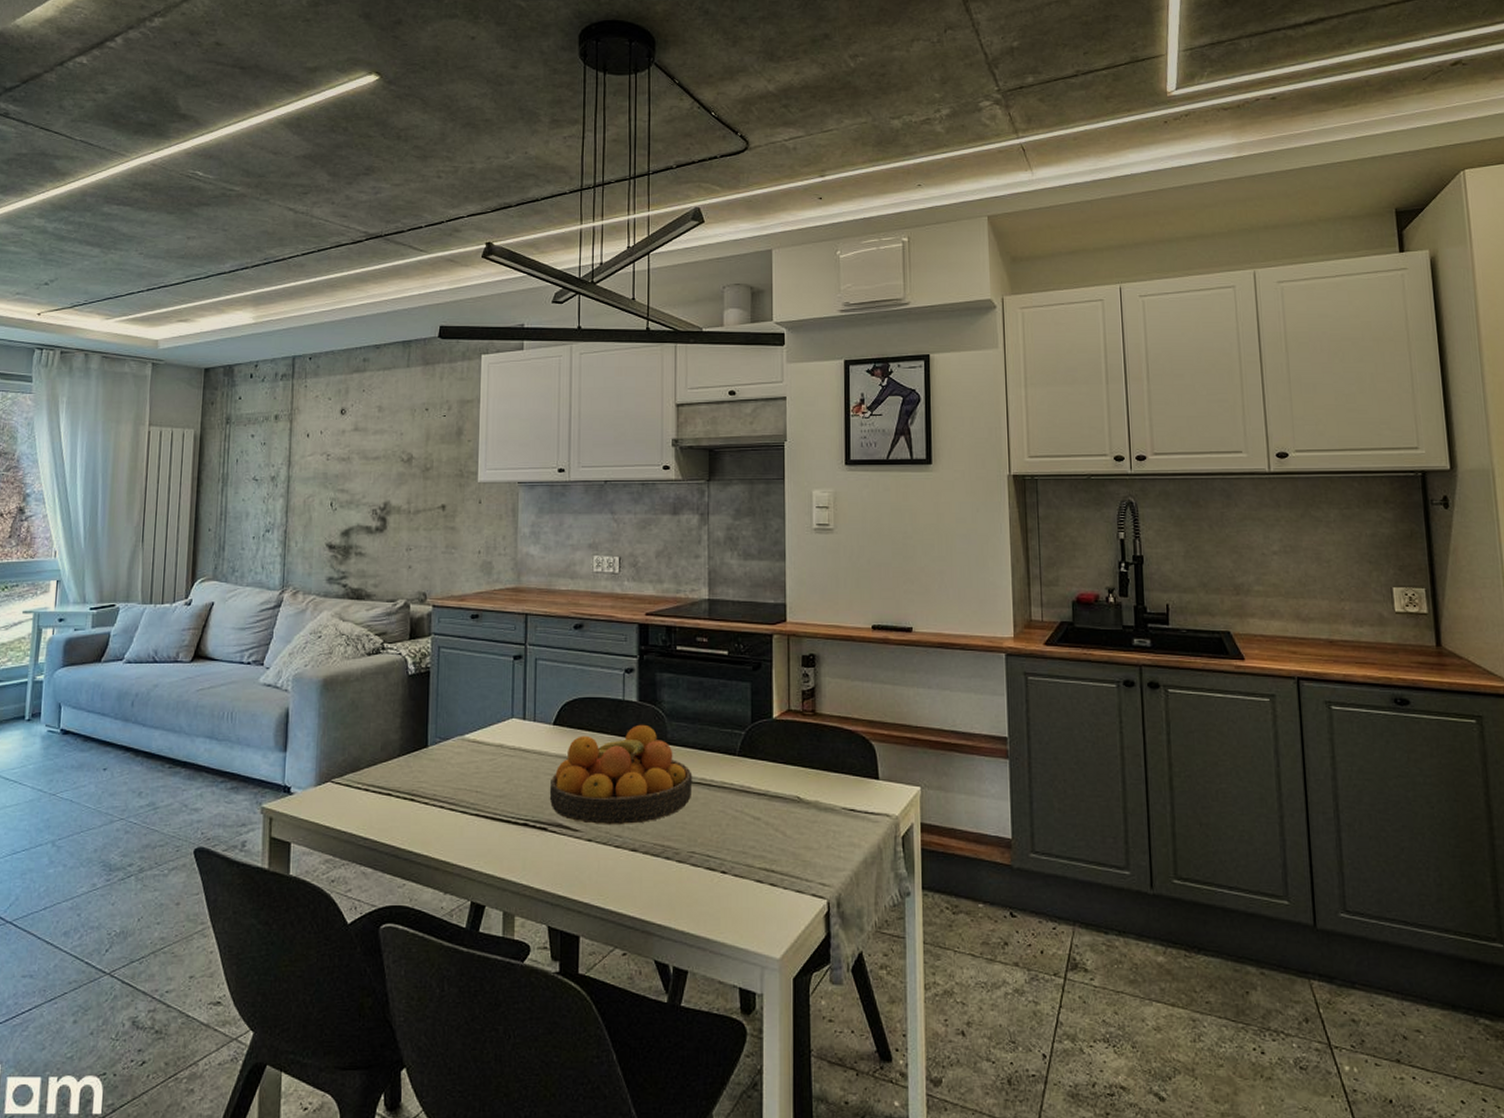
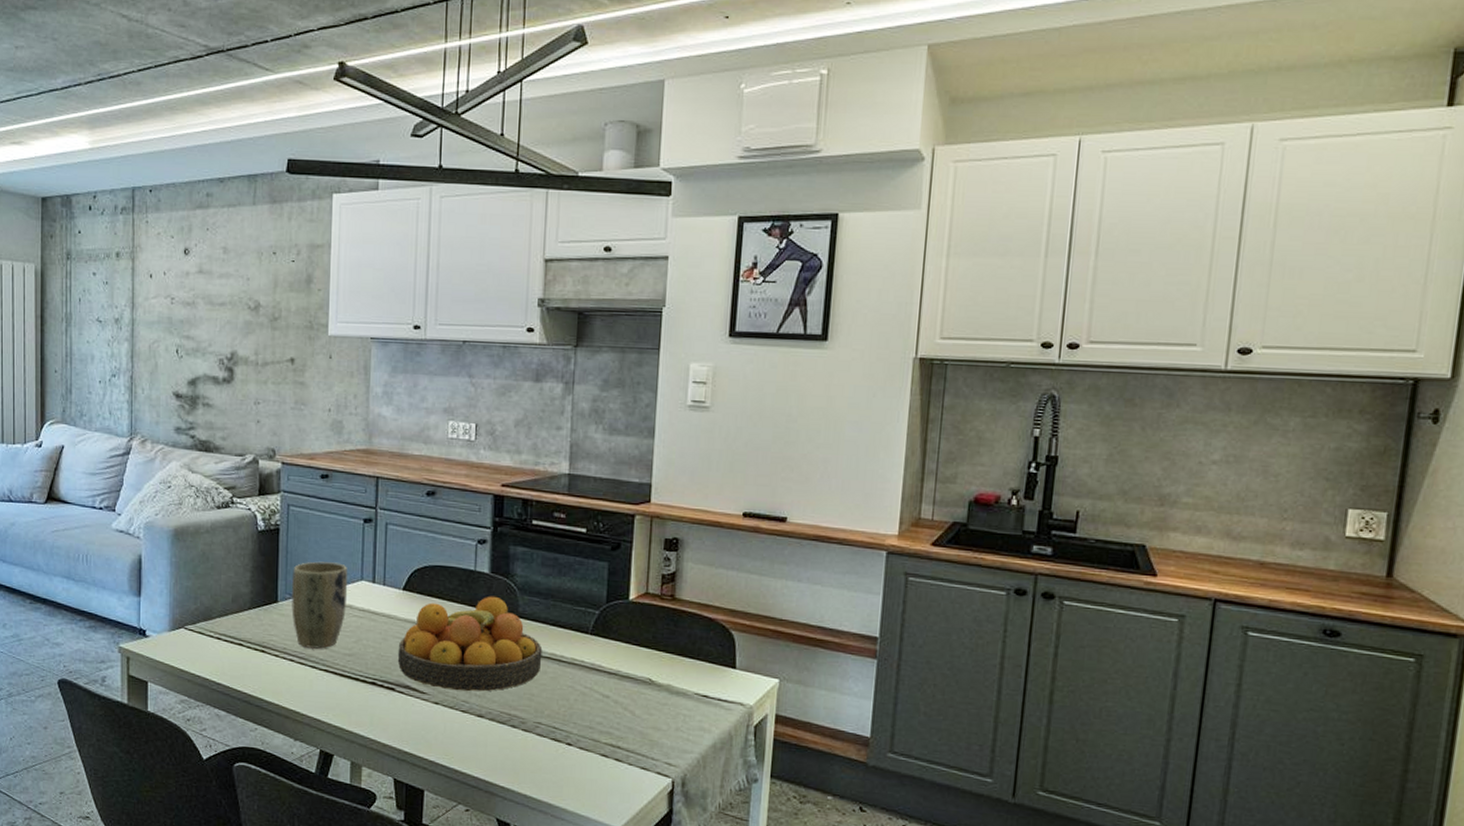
plant pot: none [442,702,499,792] -> present [291,561,348,649]

